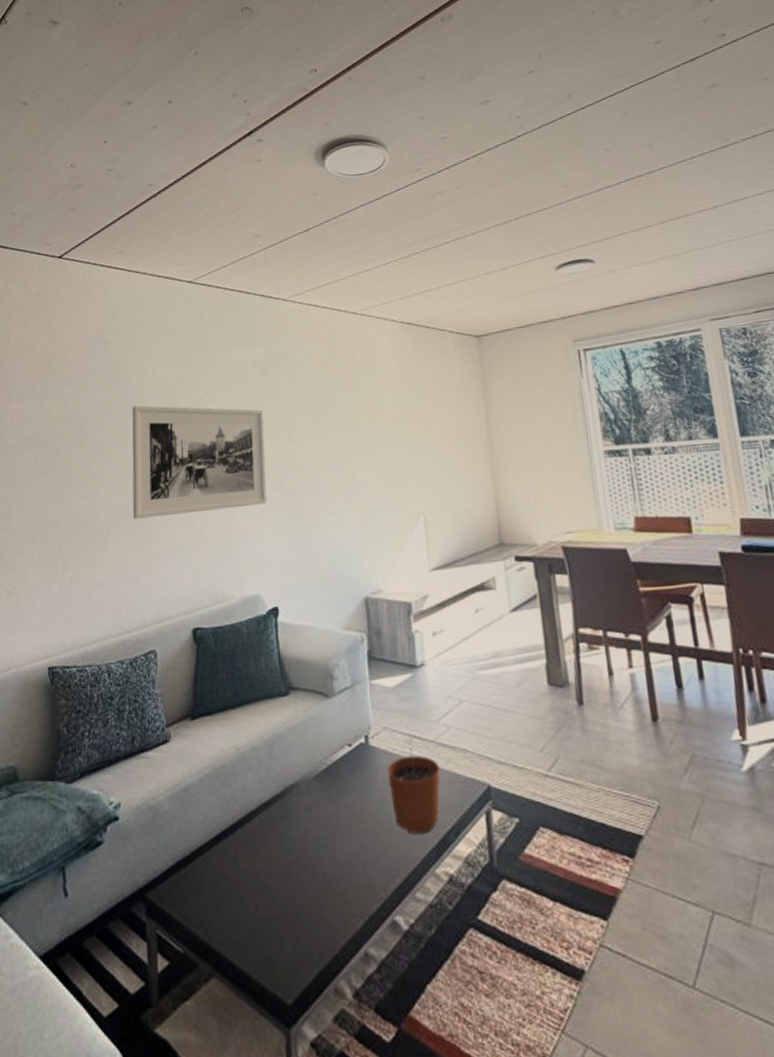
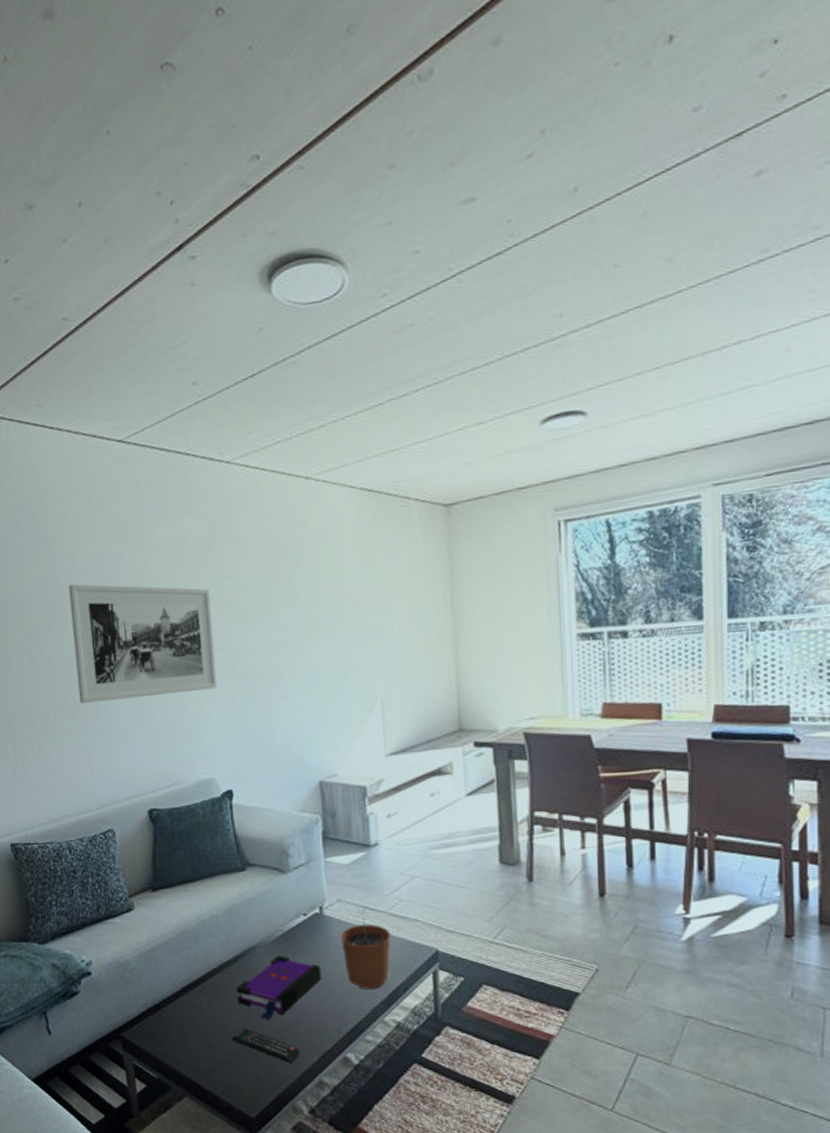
remote control: none [267,886,344,930] -> present [231,1029,301,1063]
board game: none [274,794,368,874] -> present [236,955,322,1020]

